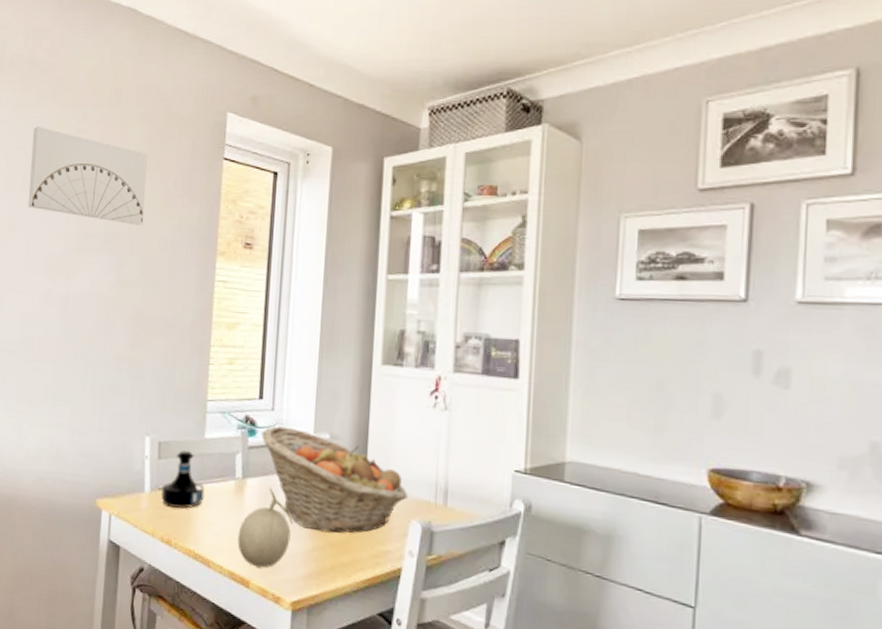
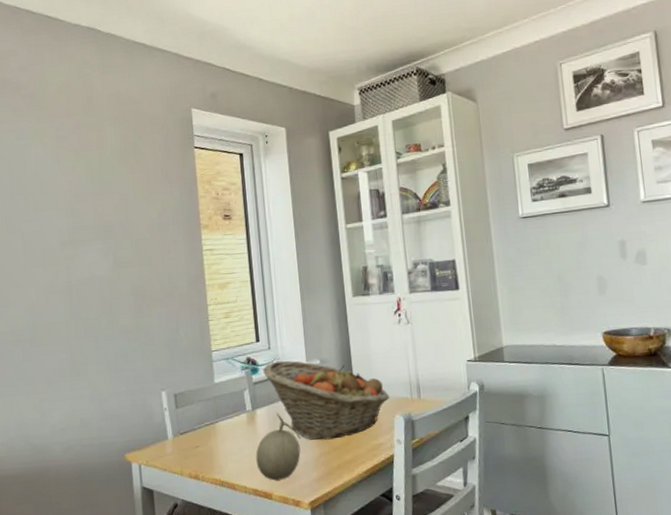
wall art: present [27,126,148,225] -> none [13,138,131,214]
tequila bottle: present [160,450,205,509] -> none [182,397,222,447]

